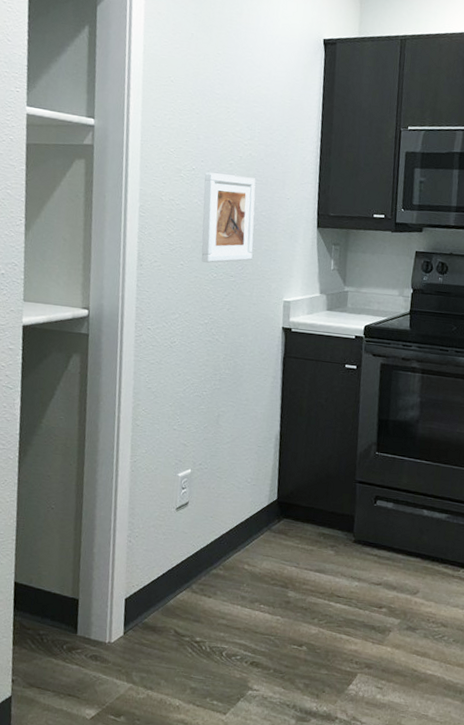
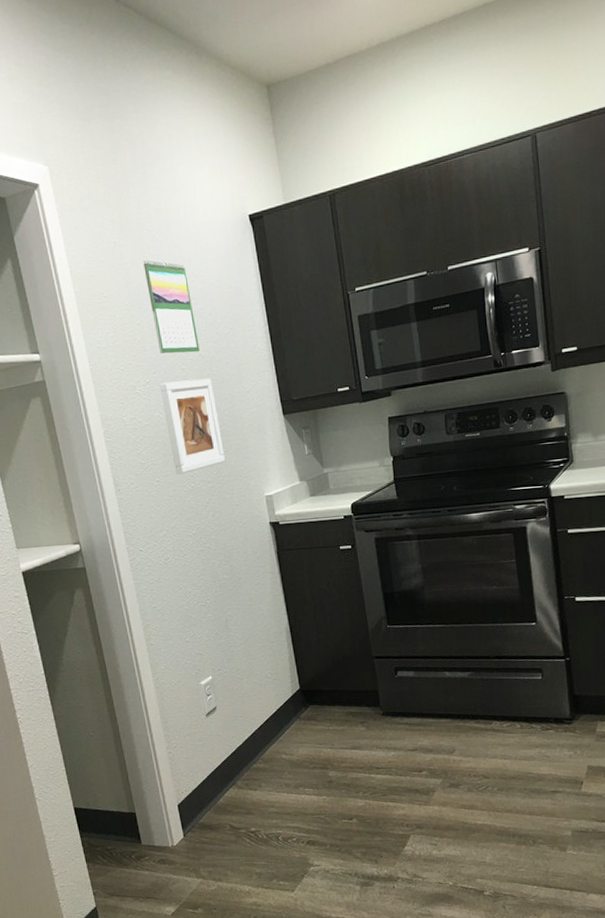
calendar: none [212,56,255,152] -> present [143,260,200,354]

